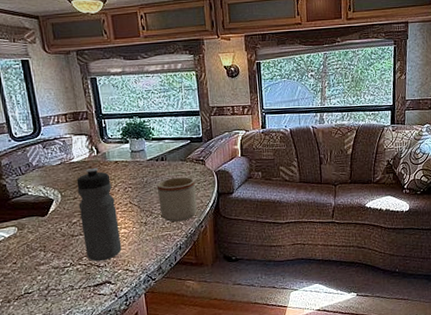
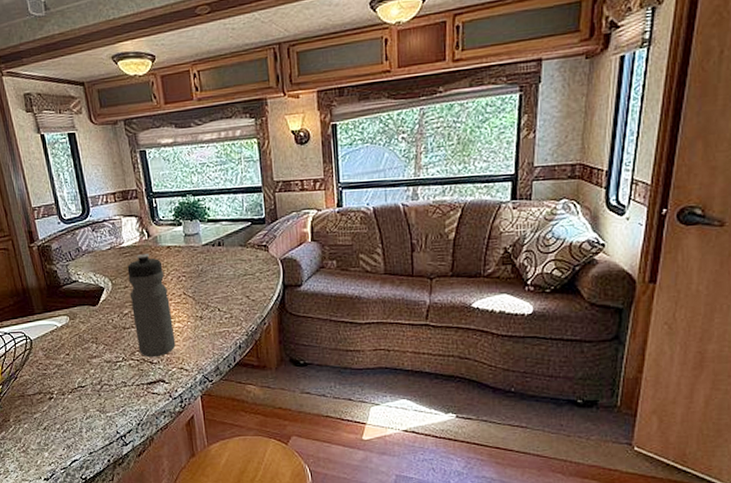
mug: present [156,177,197,223] -> none [213,265,259,318]

